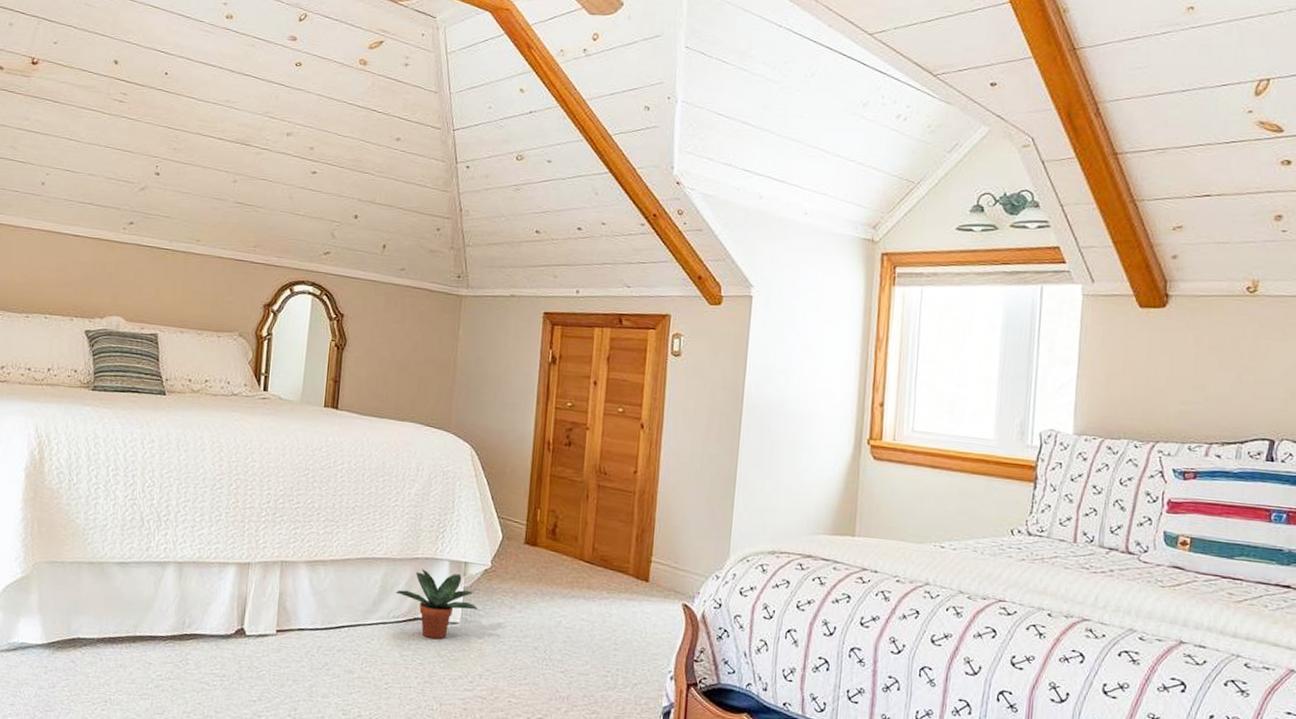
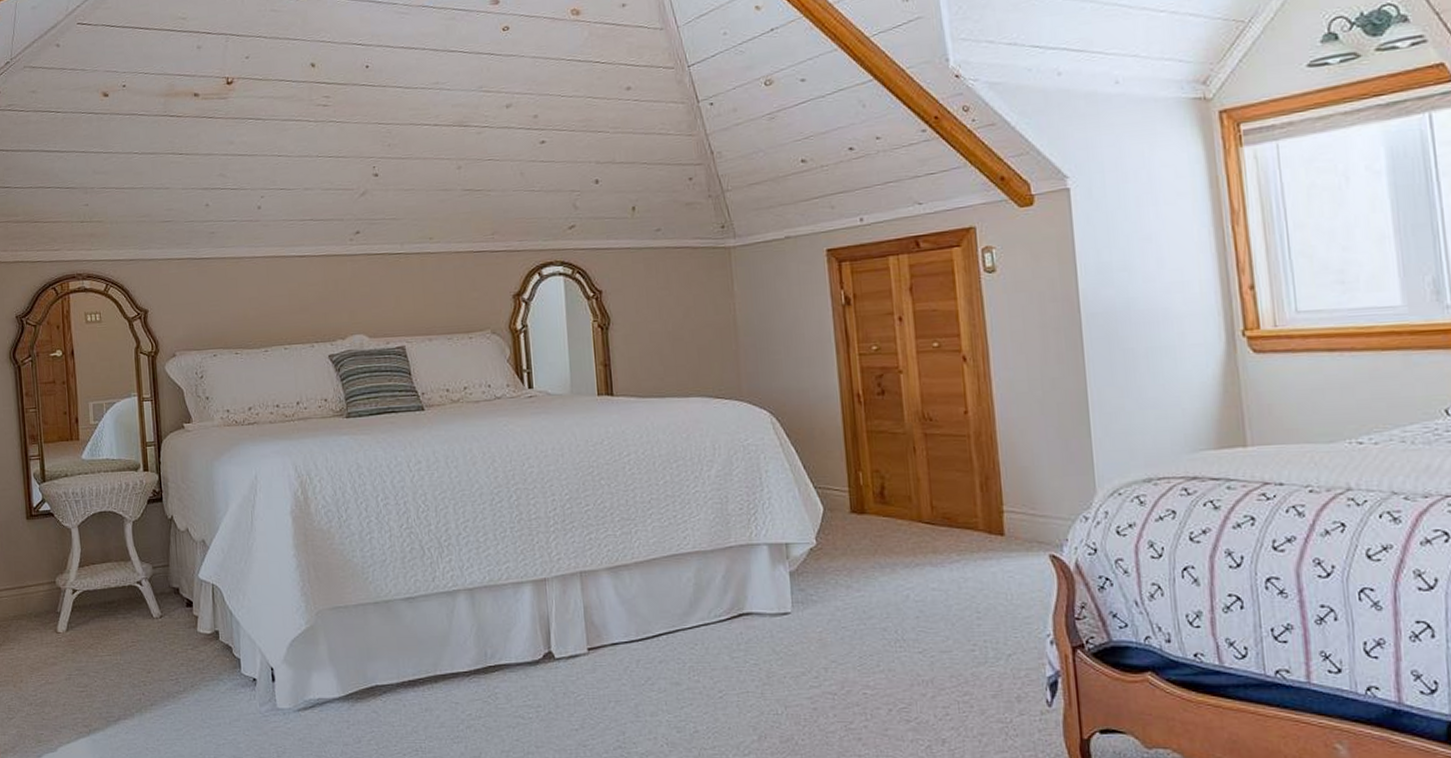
potted plant: present [395,569,478,640] -> none [712,558,809,635]

